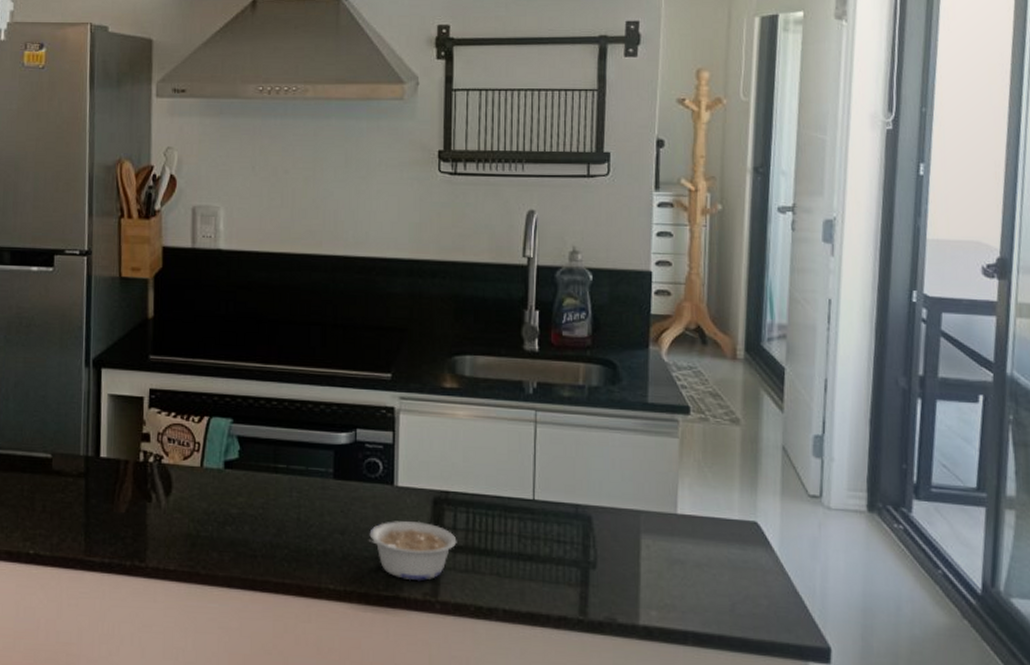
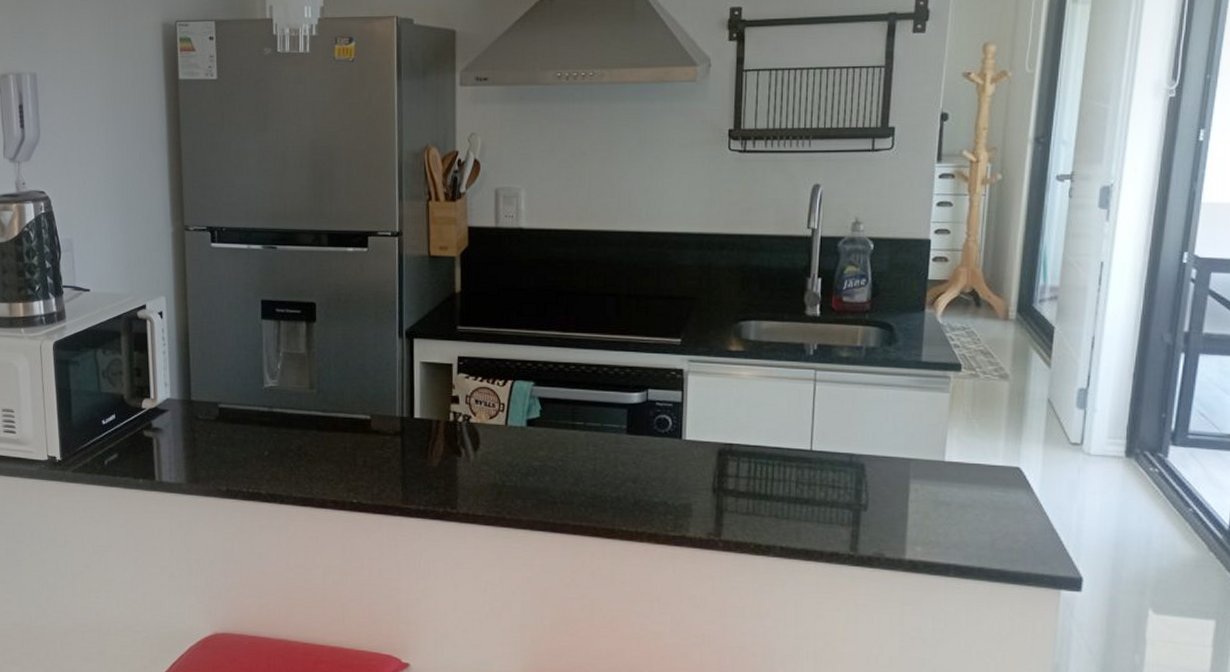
legume: present [368,521,457,581] -> none [658,470,739,523]

